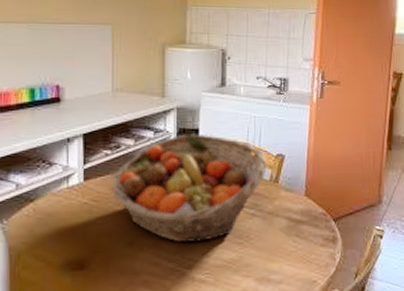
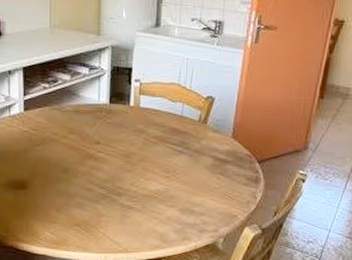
fruit basket: present [112,134,267,242] -> none [49,72,197,173]

